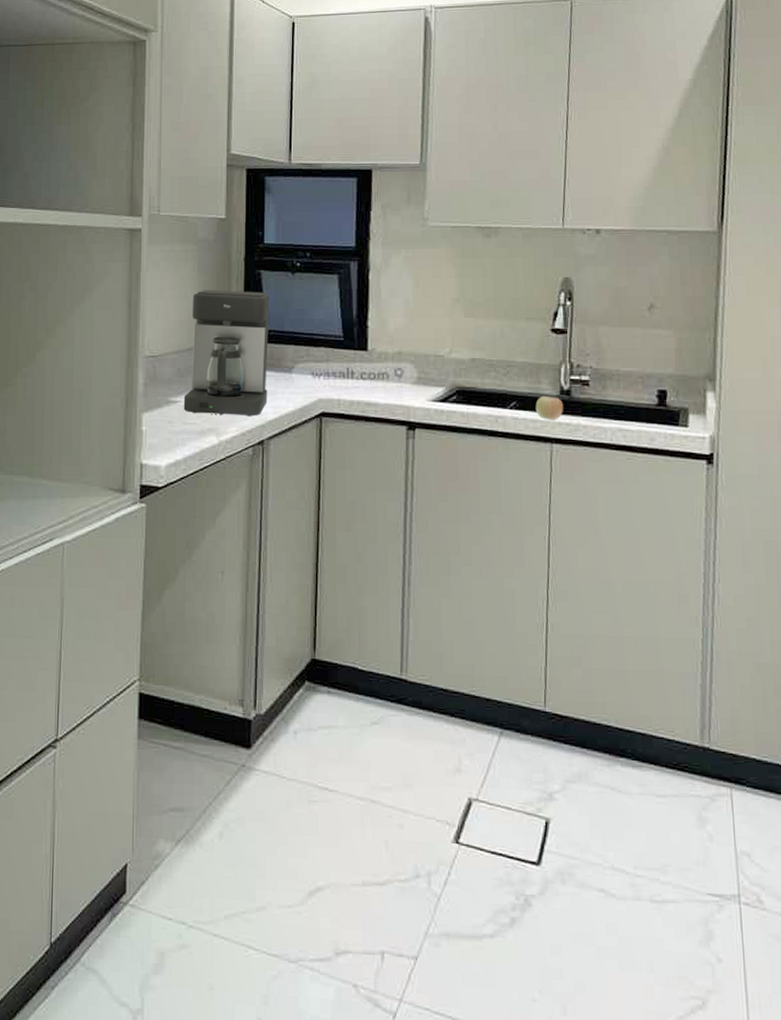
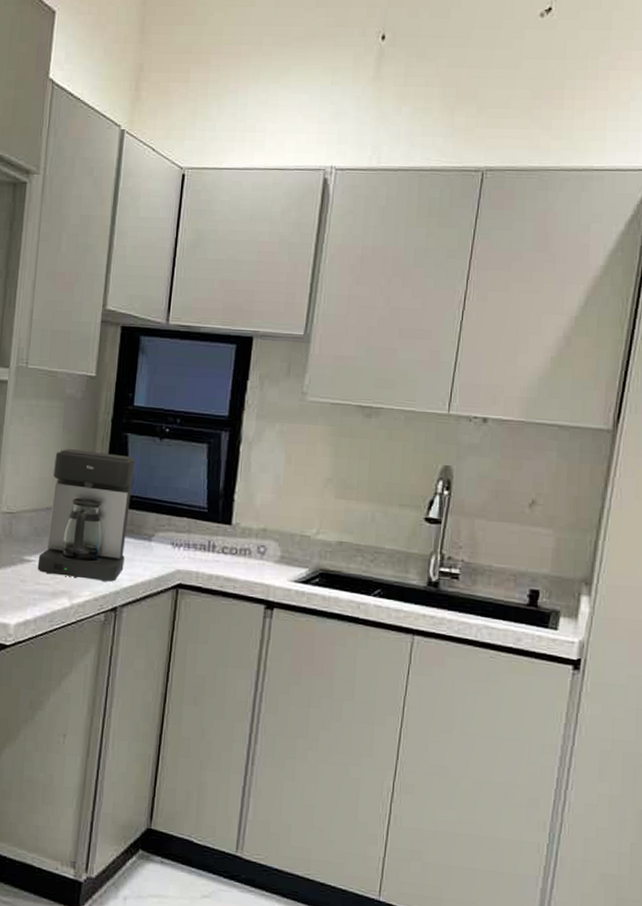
fruit: present [535,393,564,421] -> none [400,583,430,613]

